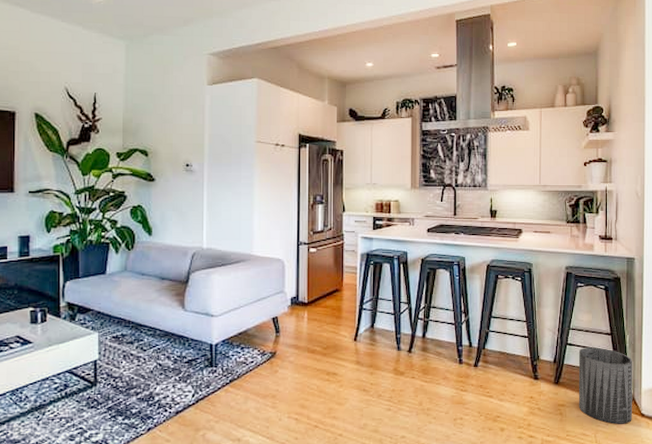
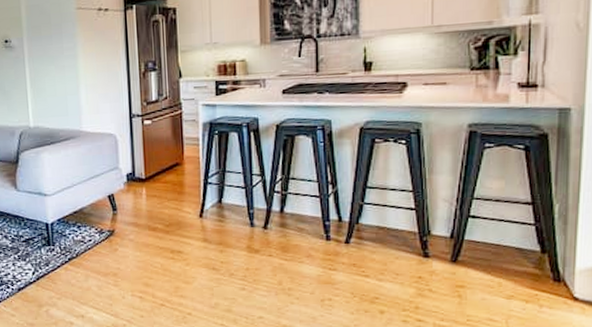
trash can: present [579,347,632,424] -> none [485,219,563,309]

